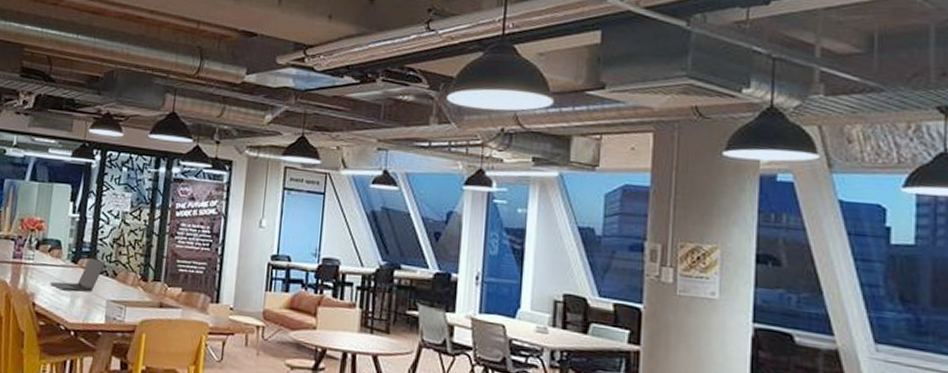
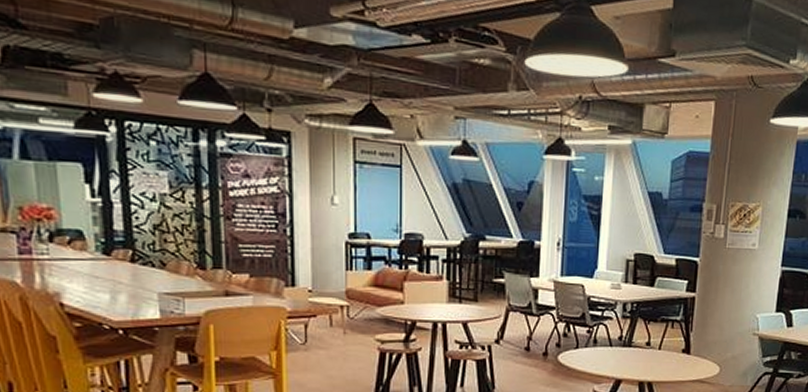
laptop: present [50,257,105,292] -> none [78,248,148,287]

